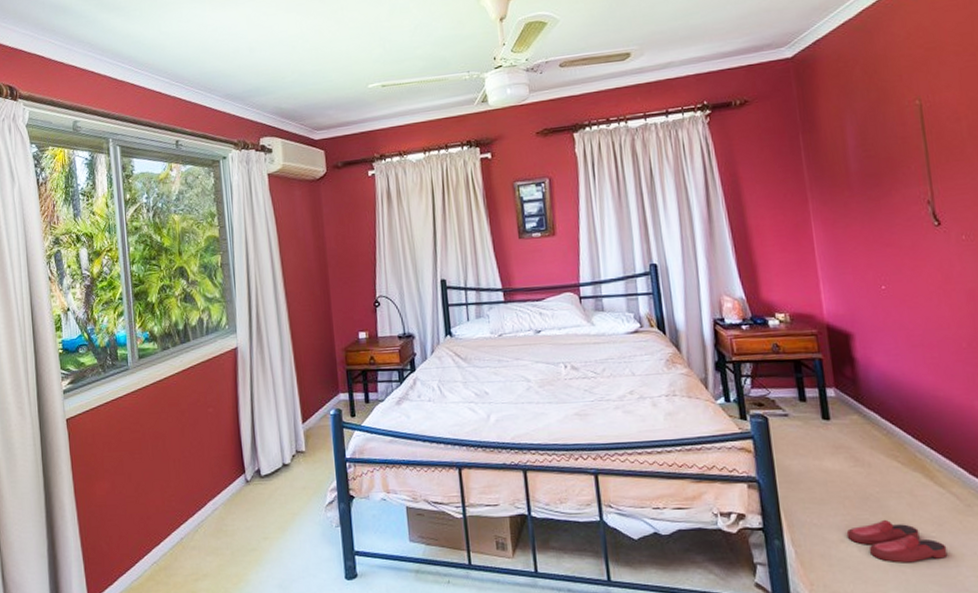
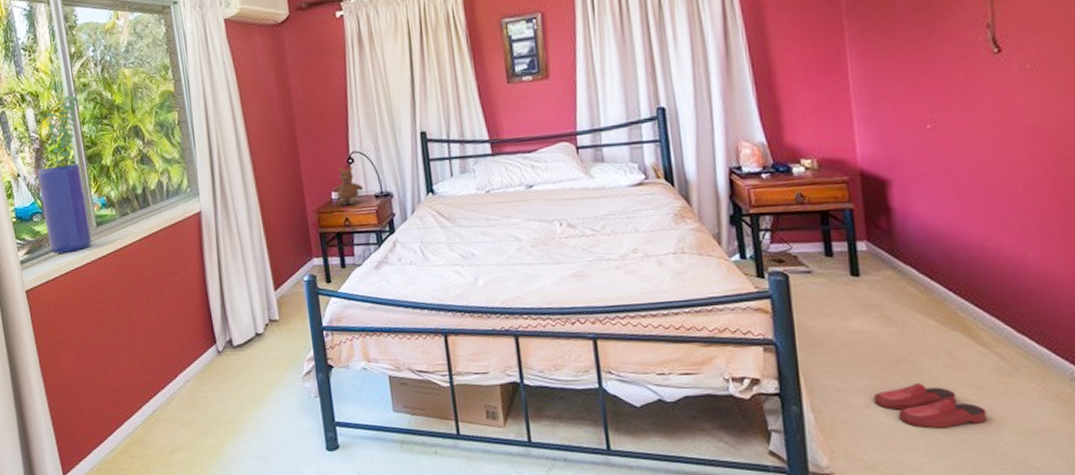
vase: none [86,231,134,385] -> present [36,88,93,255]
teddy bear: none [360,309,388,346] -> present [333,166,363,207]

